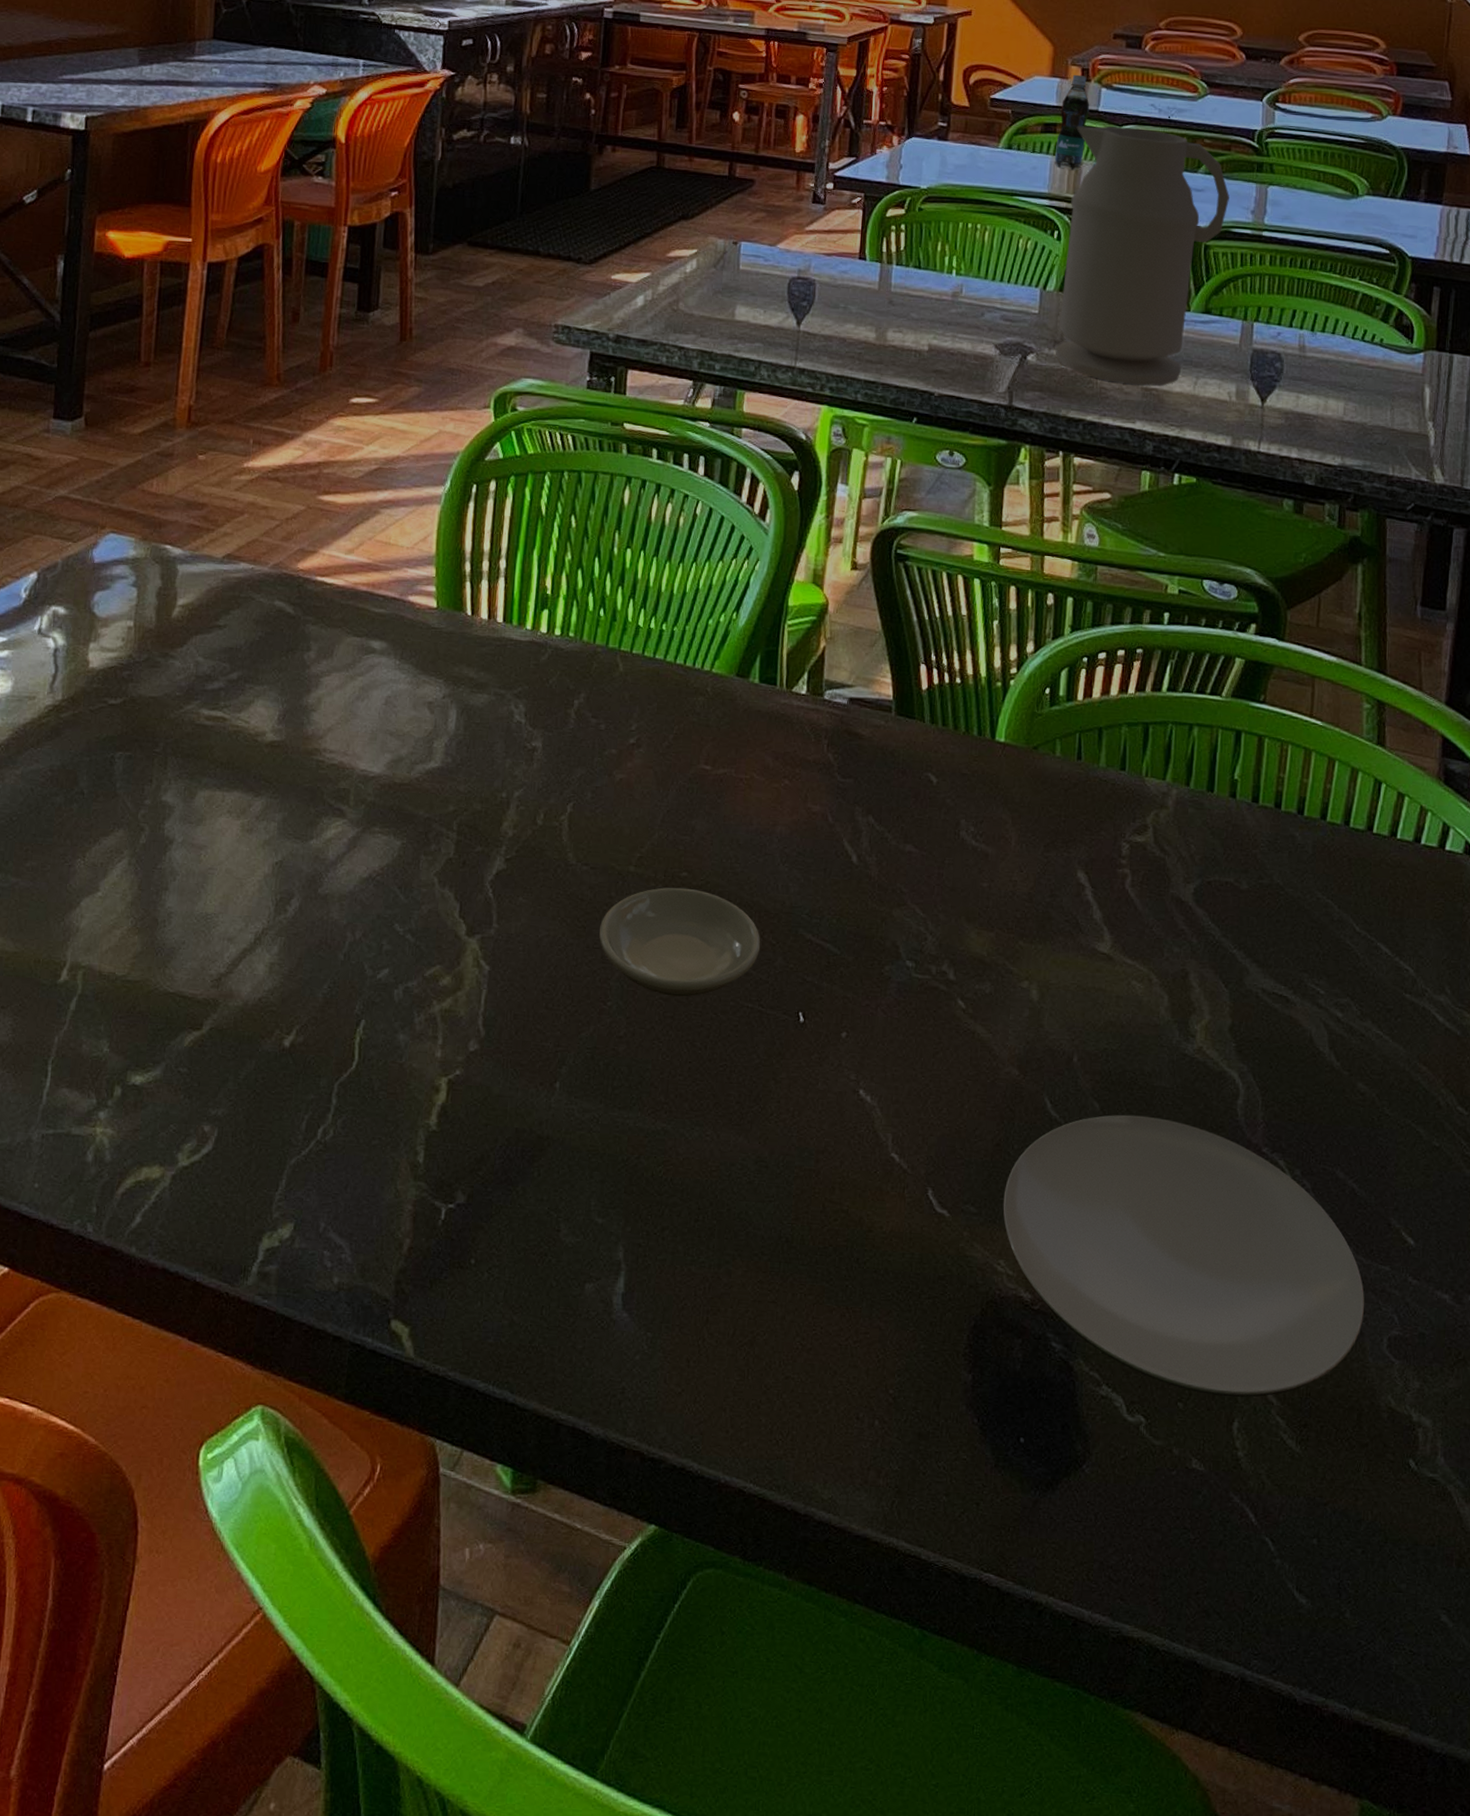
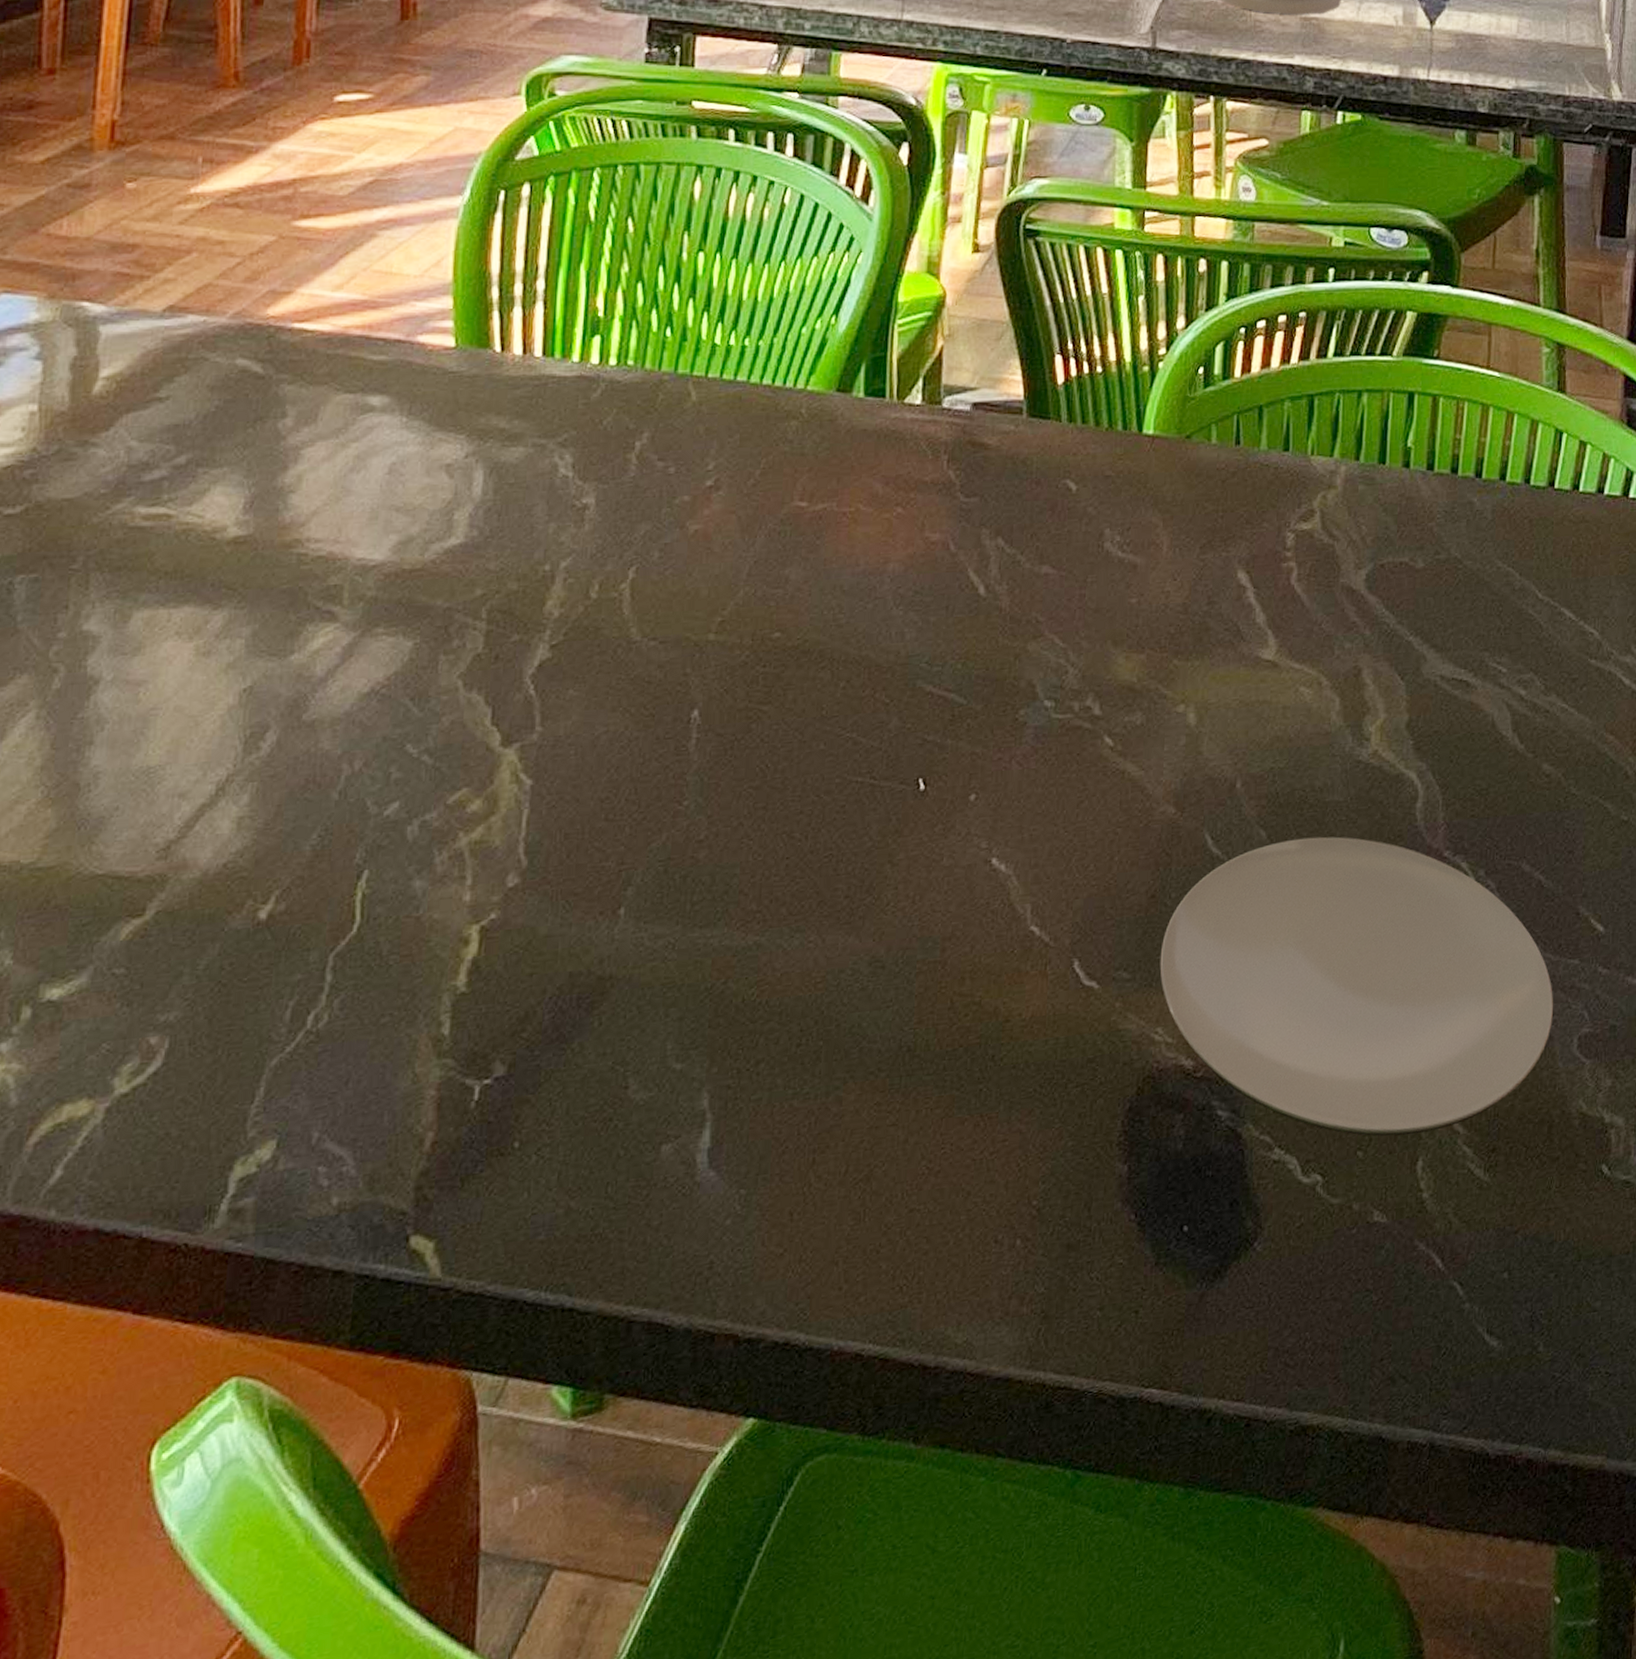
saucer: present [598,887,761,997] -> none [671,650,872,783]

